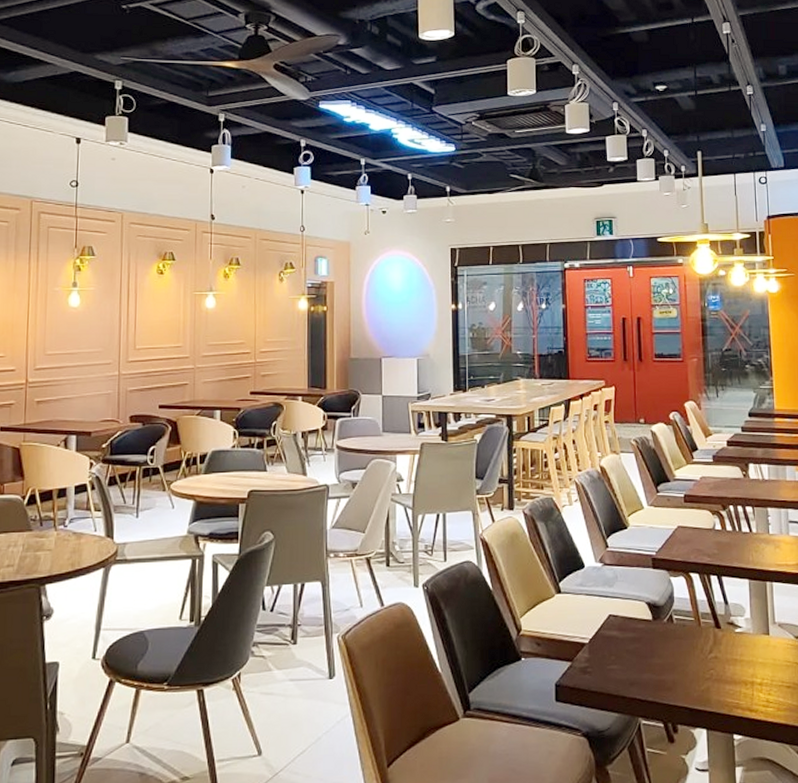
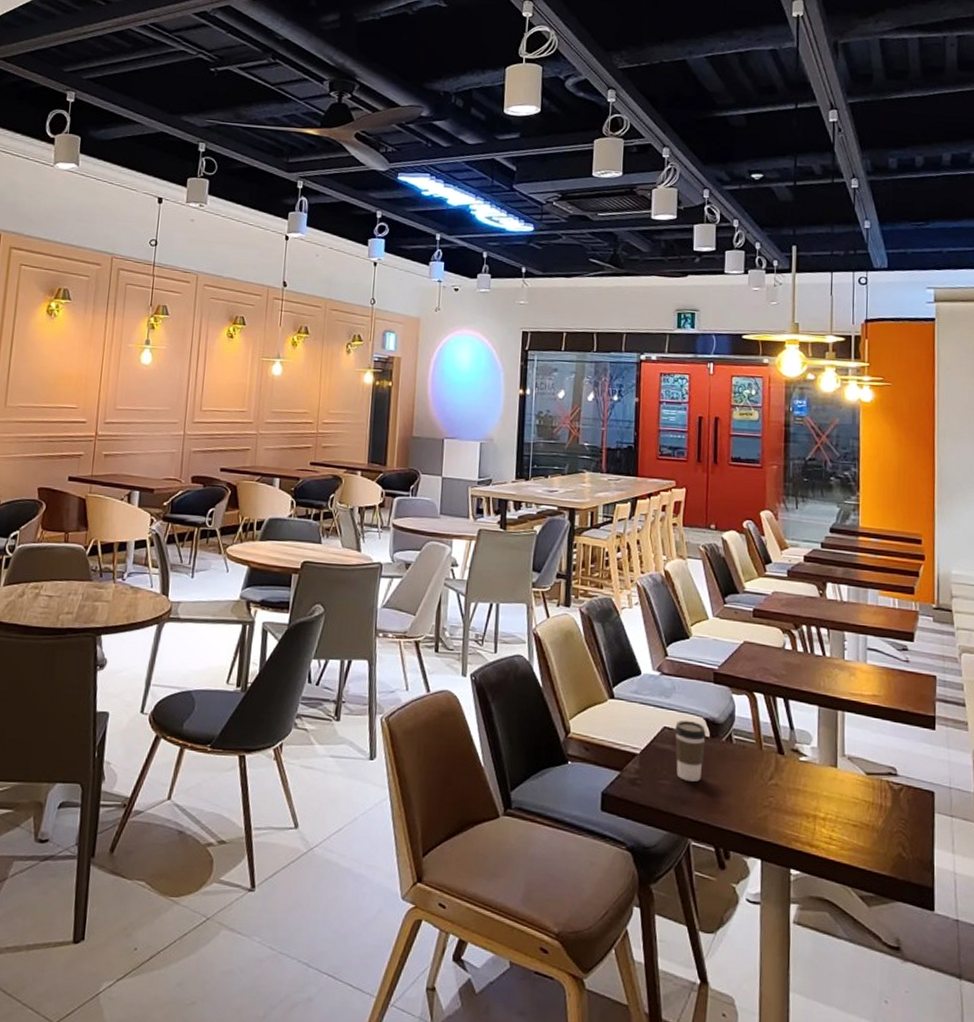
coffee cup: none [619,606,650,664] -> present [675,720,707,782]

